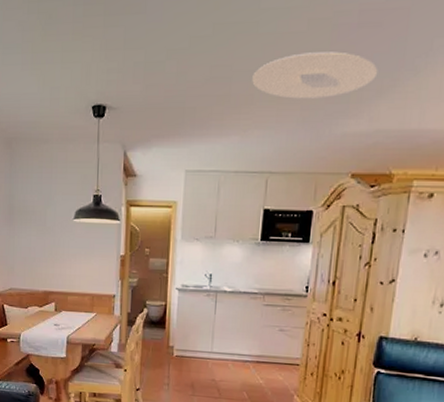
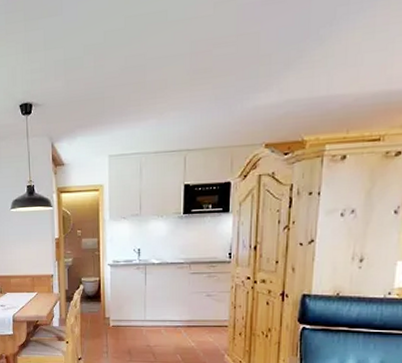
ceiling light: present [252,51,378,99] -> none [165,30,284,80]

